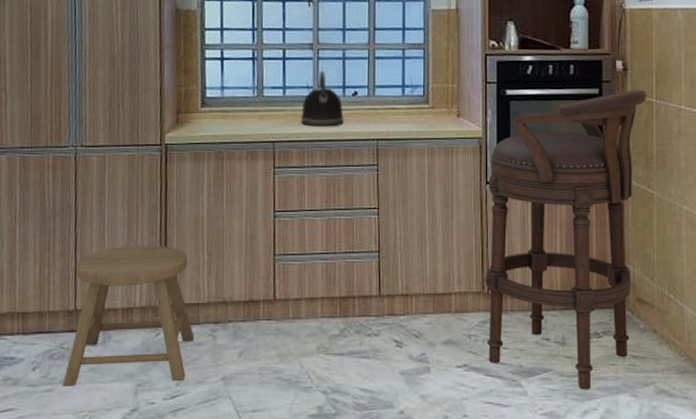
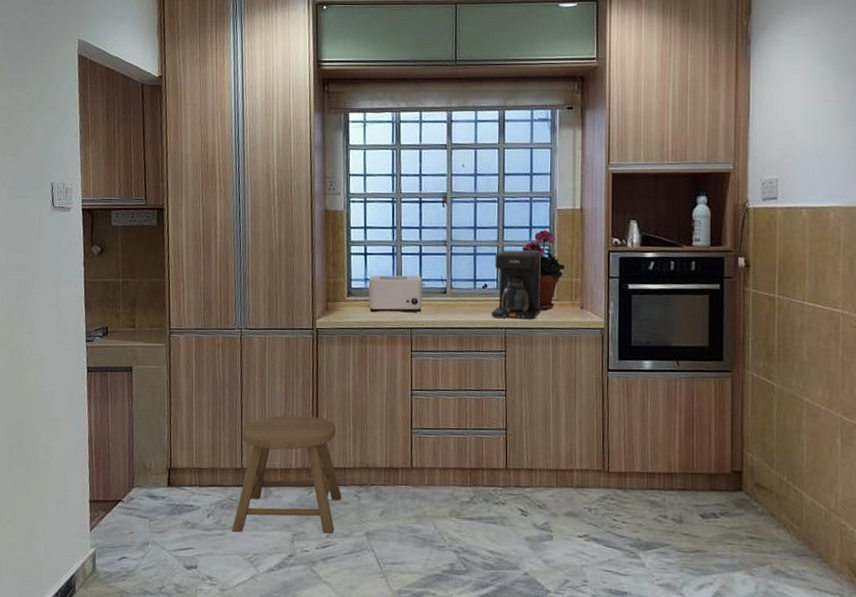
toaster: none [225,82,290,125] -> present [368,275,426,313]
kettle: present [300,70,344,127] -> none [435,264,475,316]
coffee maker: none [361,54,416,130] -> present [491,250,542,320]
potted plant: none [395,31,441,119] -> present [522,229,565,310]
bar stool: present [485,90,647,390] -> none [606,286,769,566]

